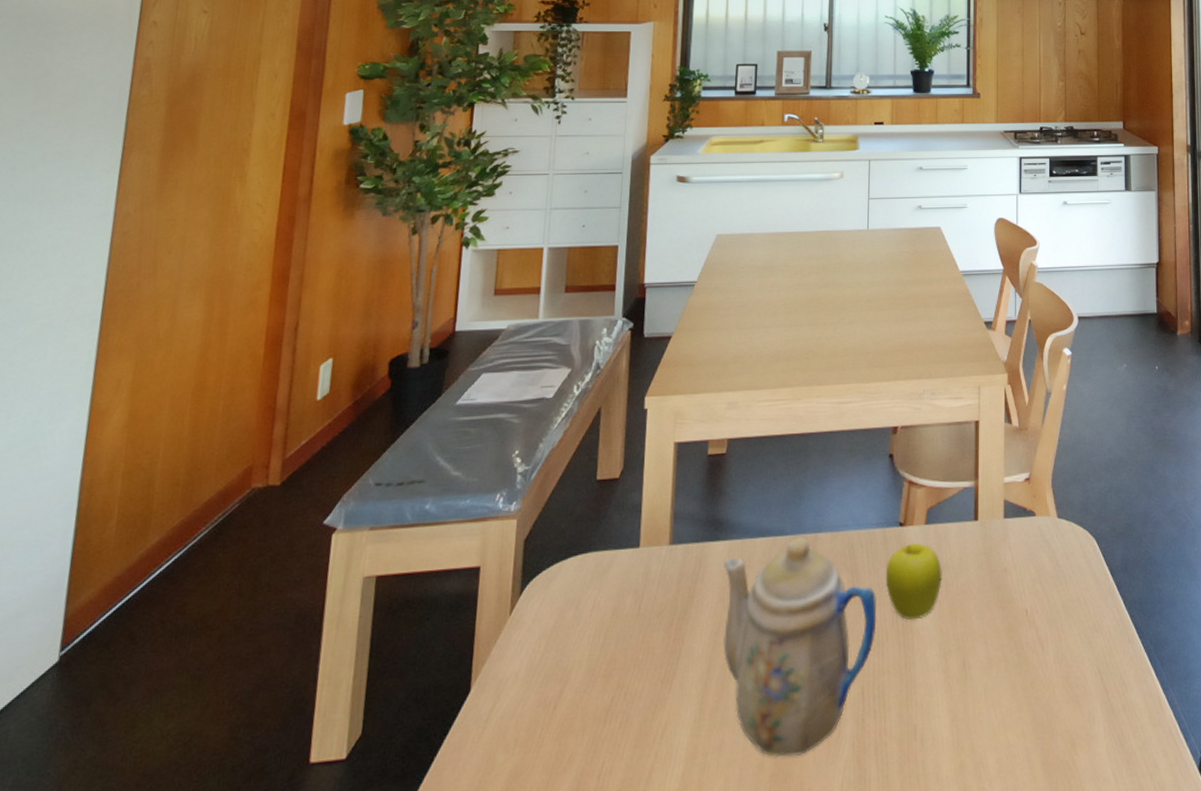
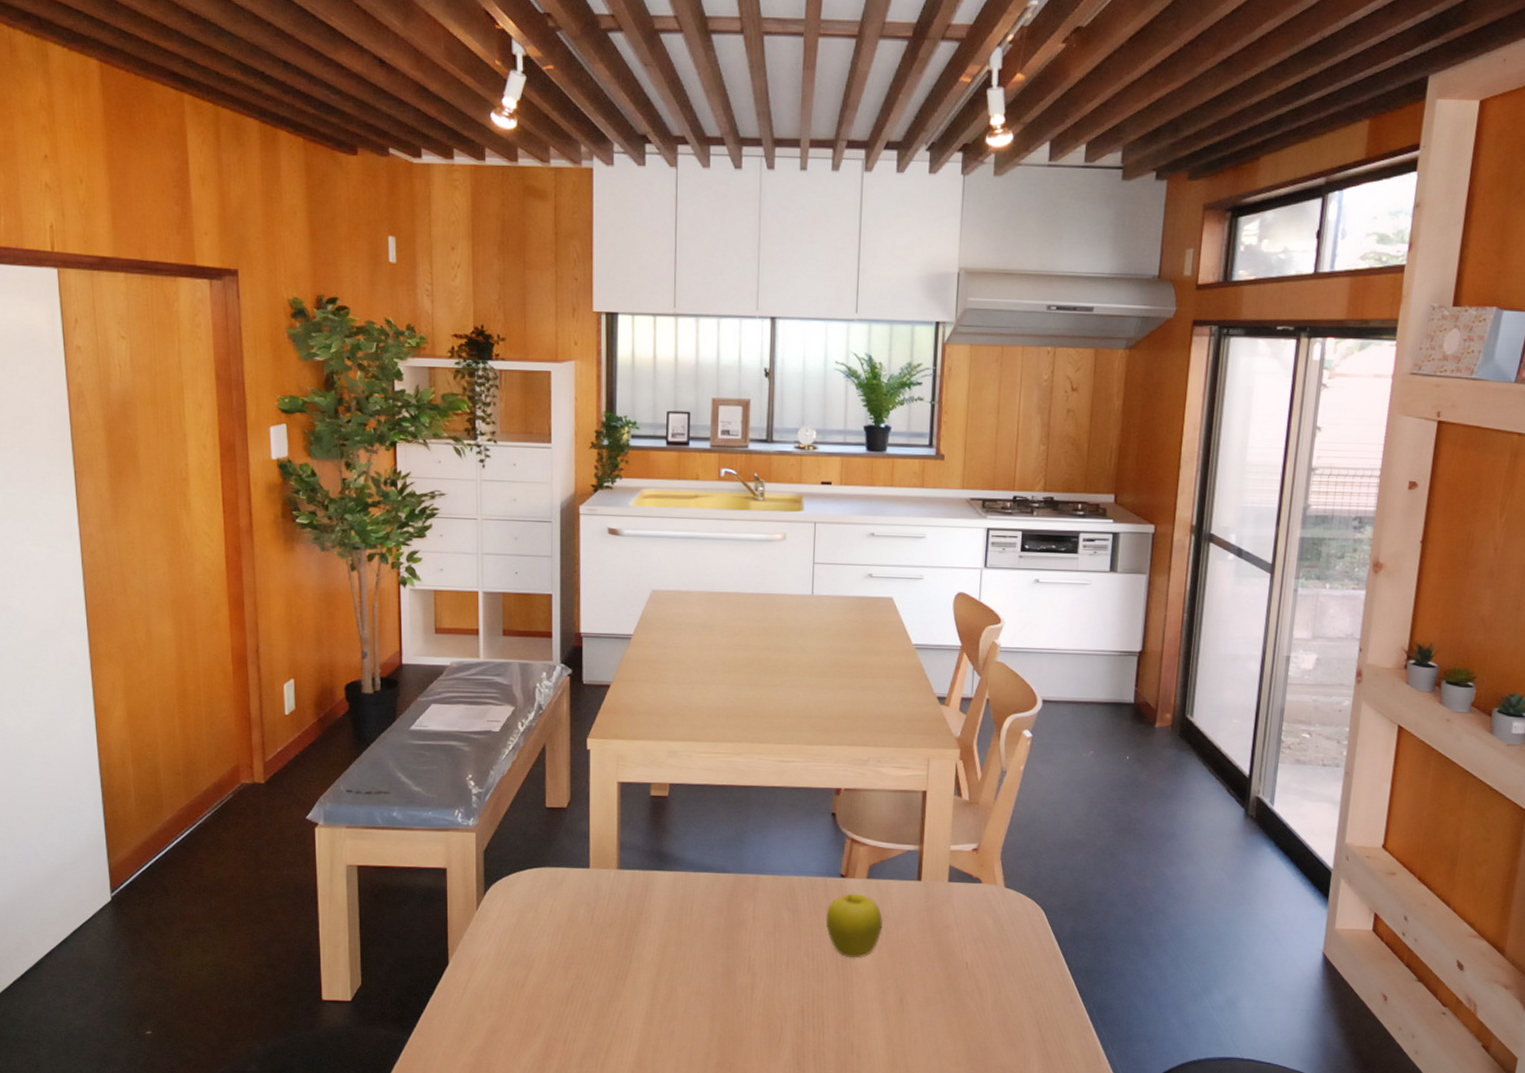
teapot: present [723,536,877,758] -> none [669,875,818,1051]

